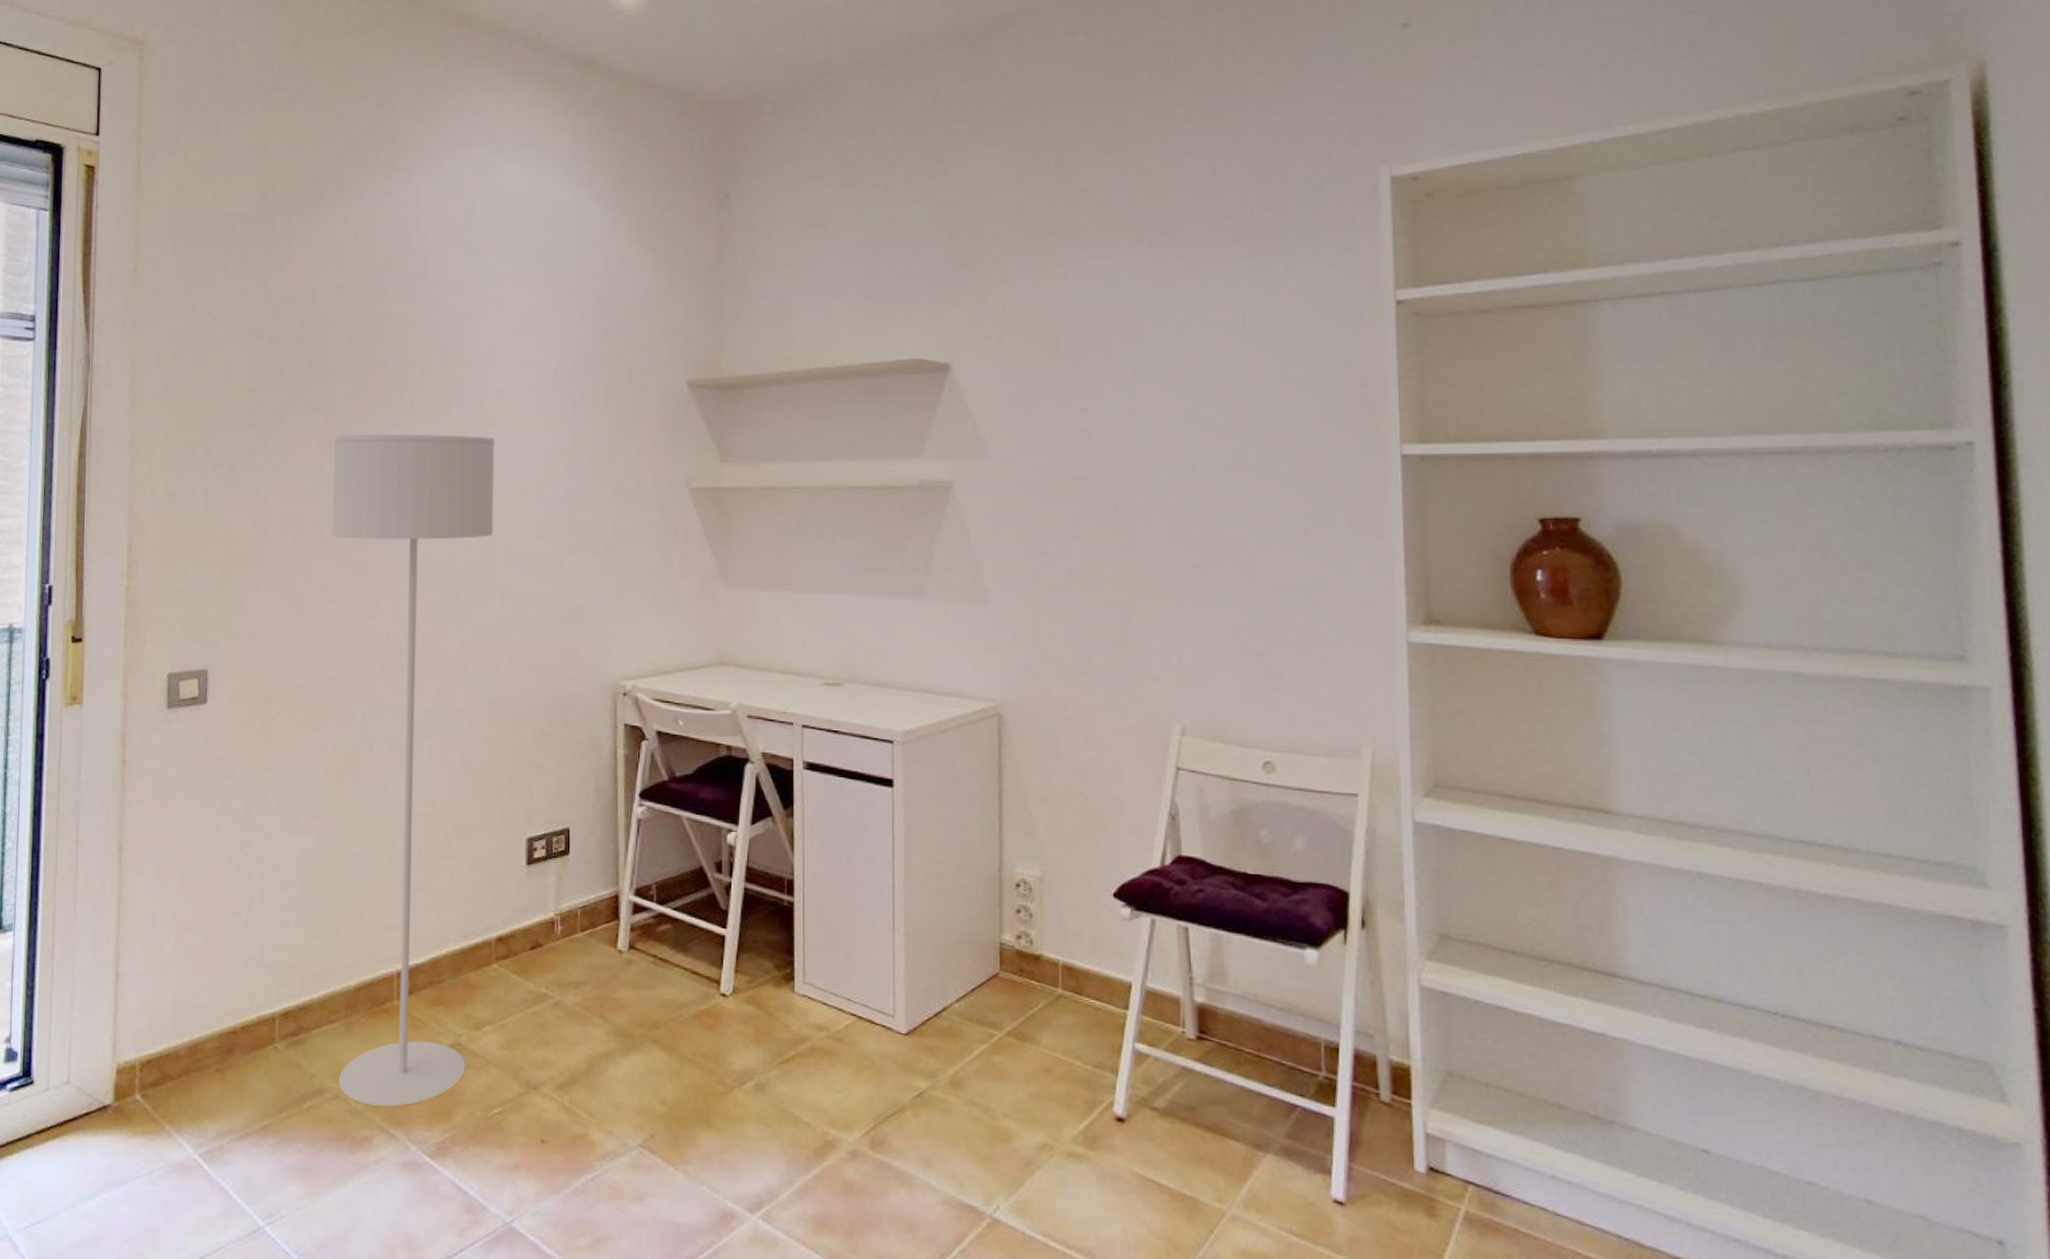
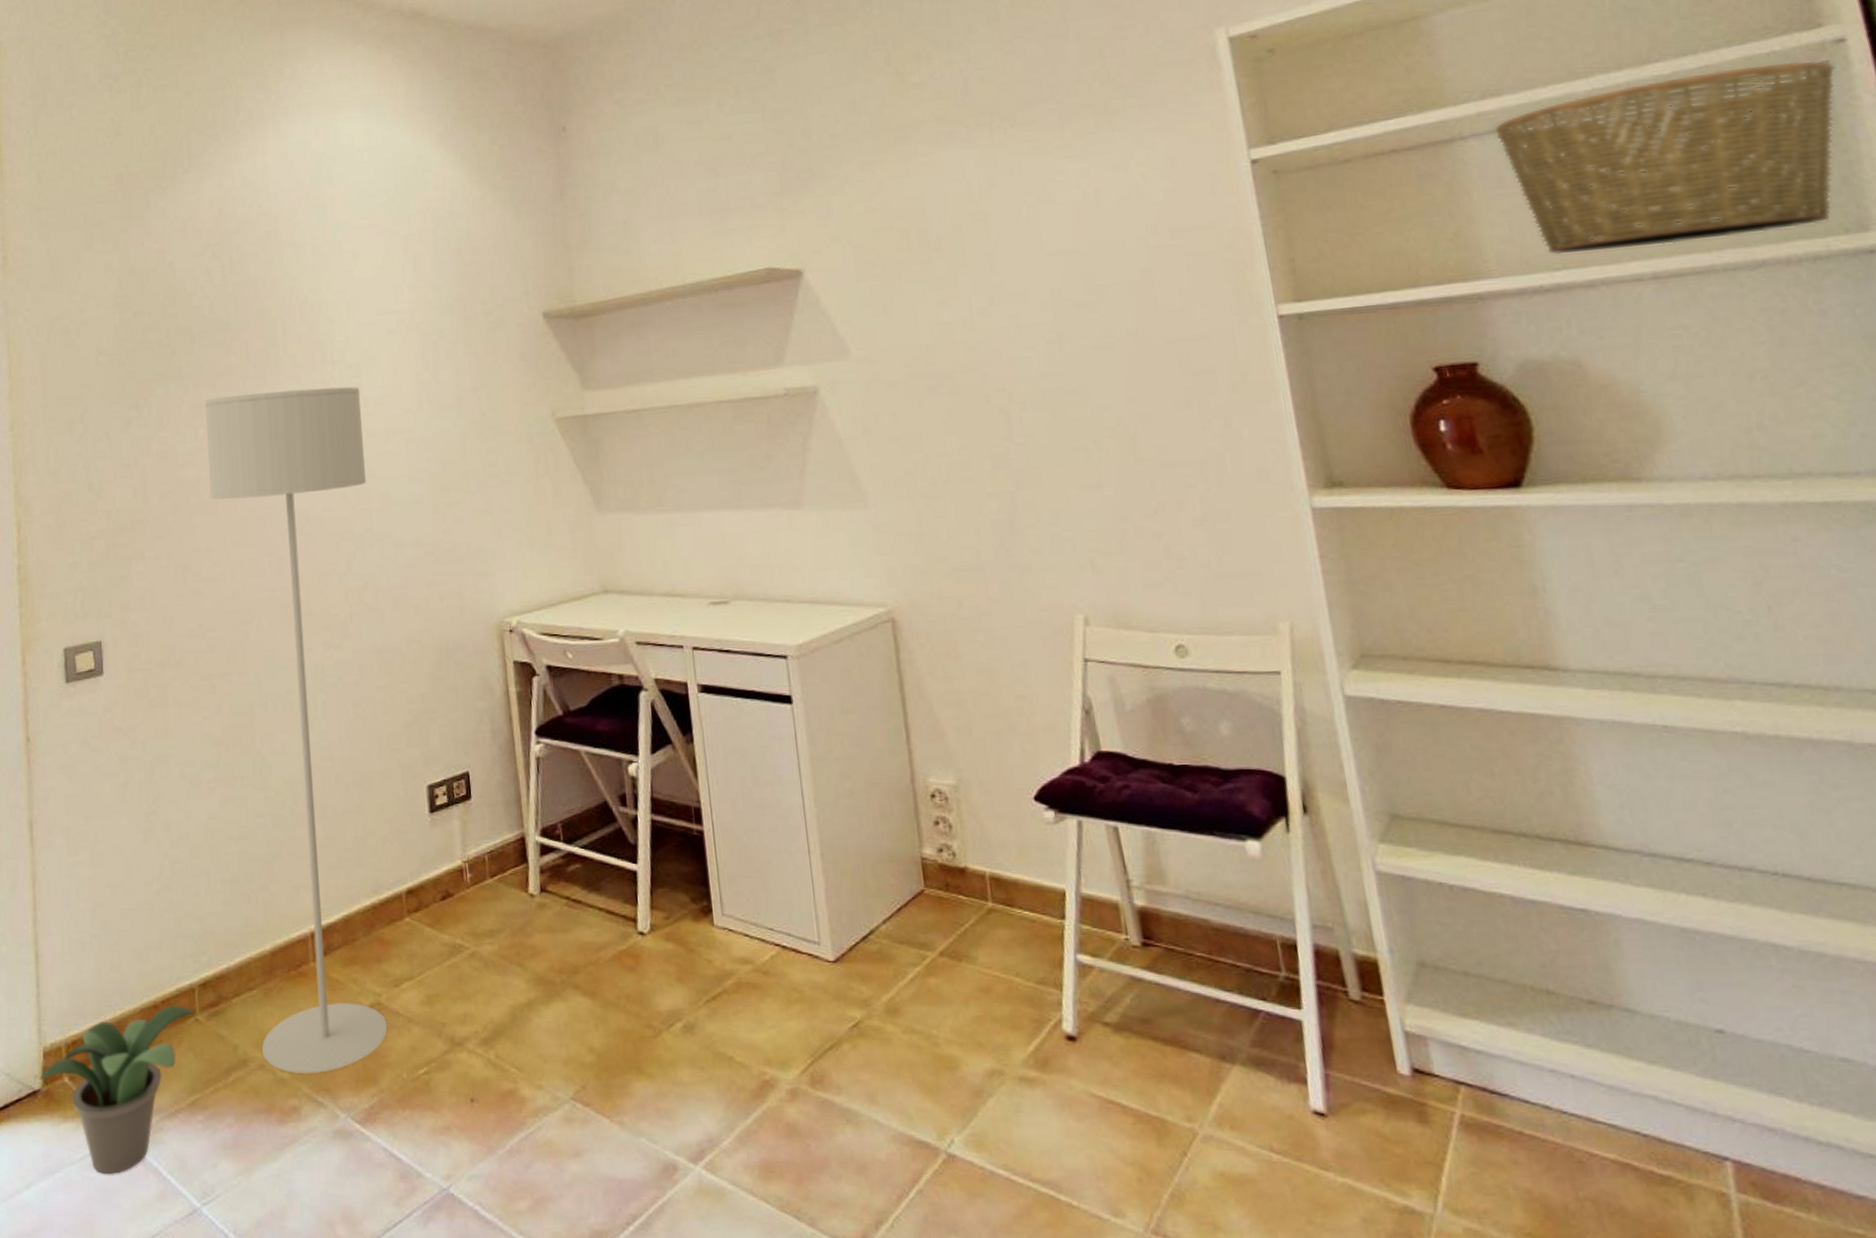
potted plant: none [110,1031,274,1191] -> present [39,1004,195,1175]
basket: none [1628,259,1947,422] -> present [1494,60,1836,255]

